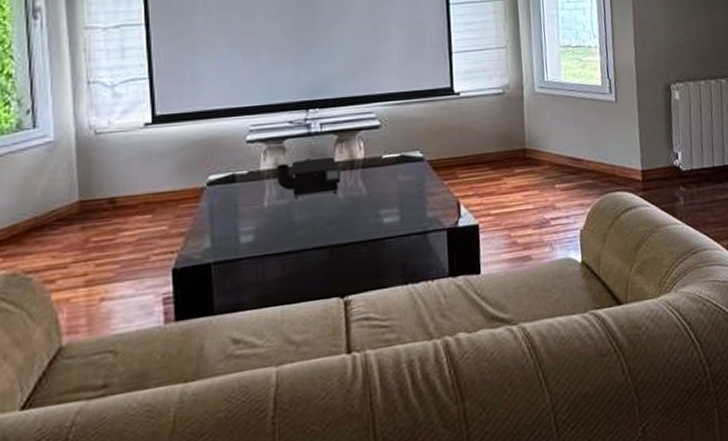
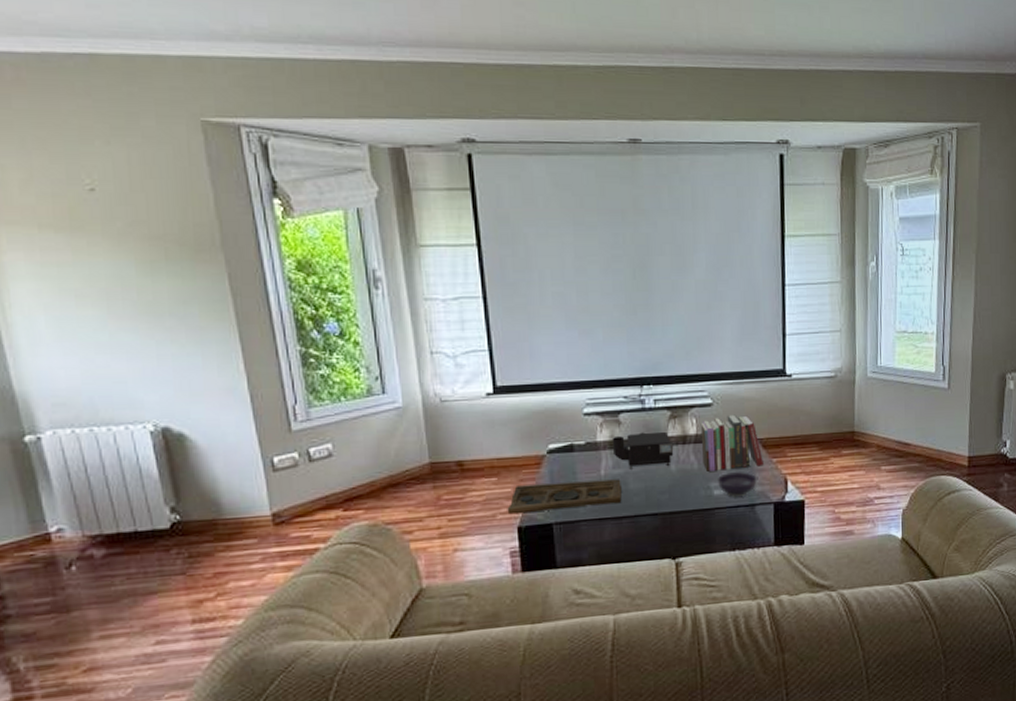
decorative tray: none [161,210,286,256] -> present [507,479,622,515]
books: none [368,136,435,198] -> present [700,414,763,472]
bowl: none [388,196,429,224] -> present [718,472,757,497]

